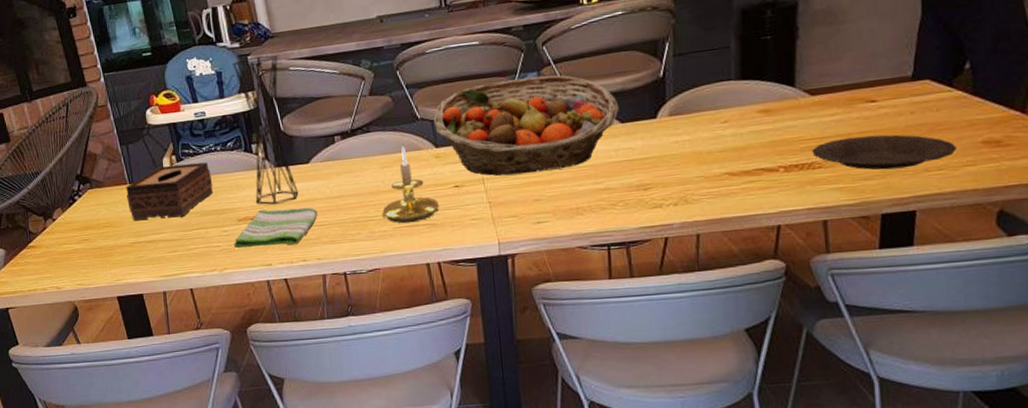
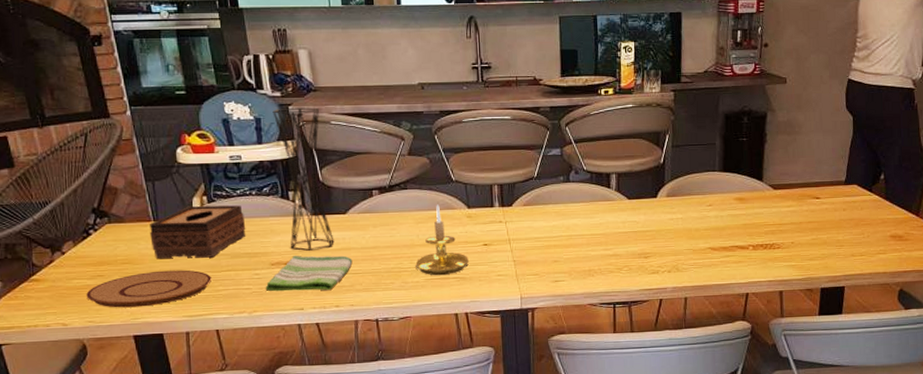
plate: none [75,230,184,271] -> present [86,270,211,308]
fruit basket: present [434,75,619,176] -> none [467,152,627,238]
plate: present [812,134,957,170] -> none [773,225,874,253]

